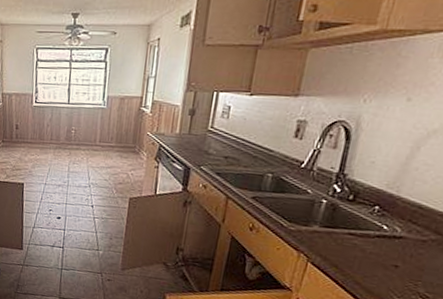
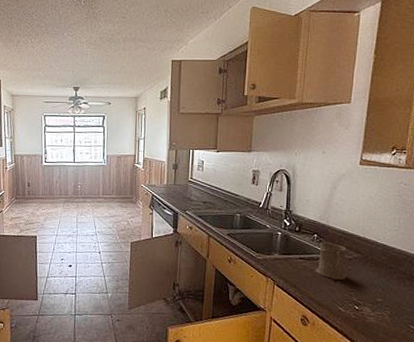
mug: none [369,217,422,266] -> present [316,242,347,280]

